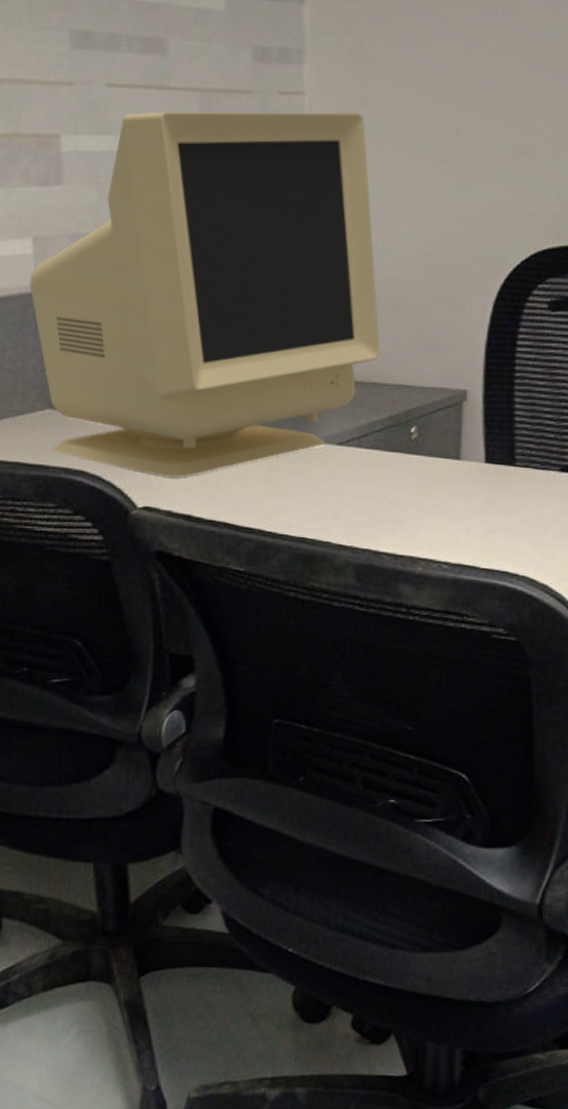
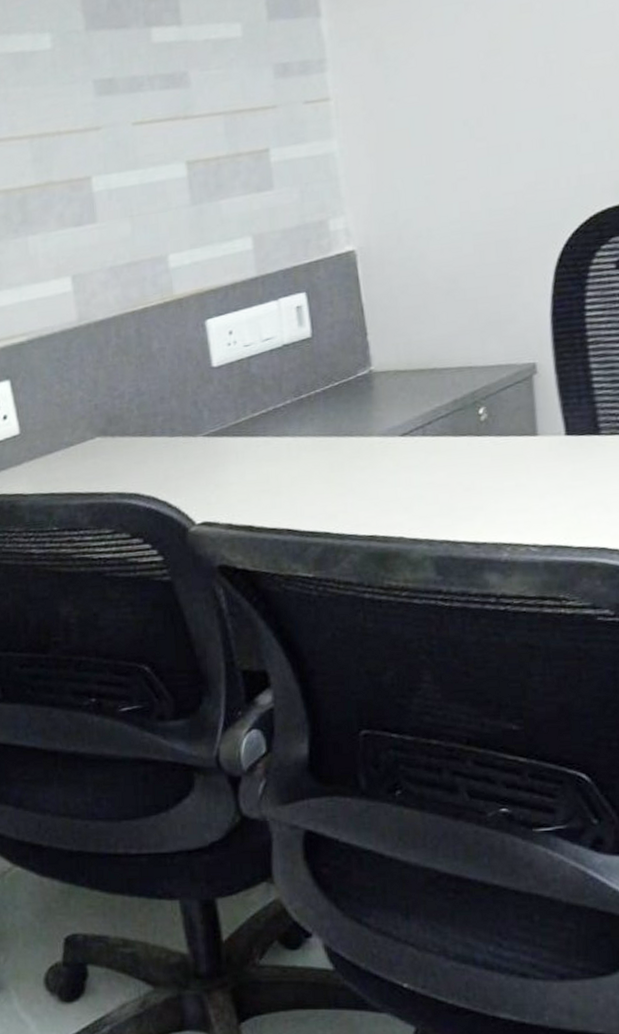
monitor: present [29,111,381,477] -> none [71,108,437,490]

